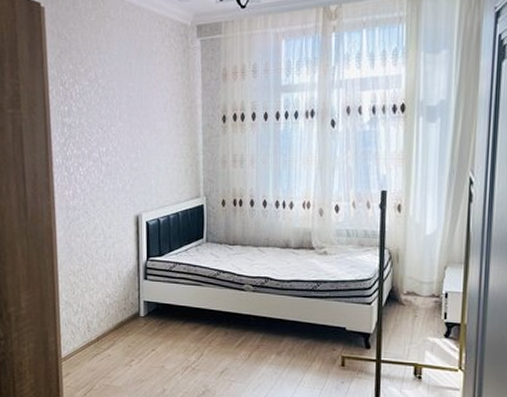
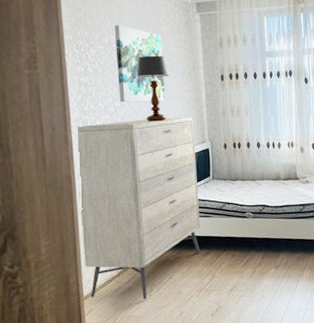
dresser: none [58,166,190,370] -> present [75,116,200,300]
wall art: none [101,56,156,148] -> present [114,25,166,103]
table lamp: none [125,91,162,171] -> present [137,55,170,122]

